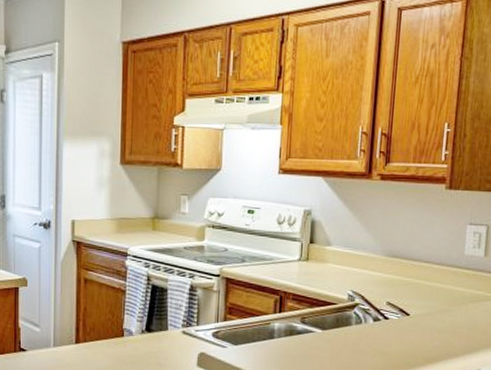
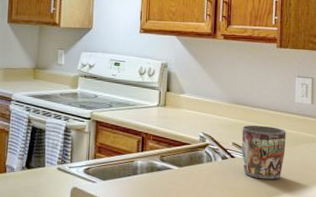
mug: none [397,281,452,344] -> present [241,125,286,180]

